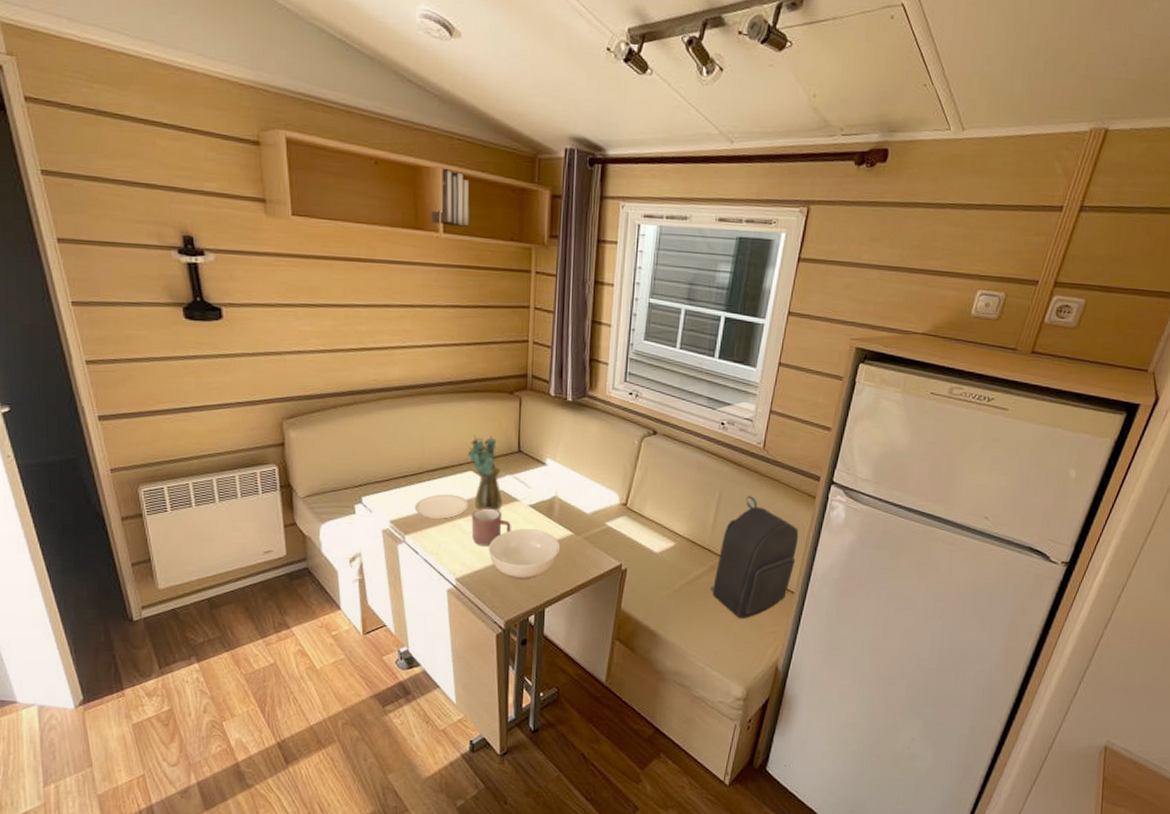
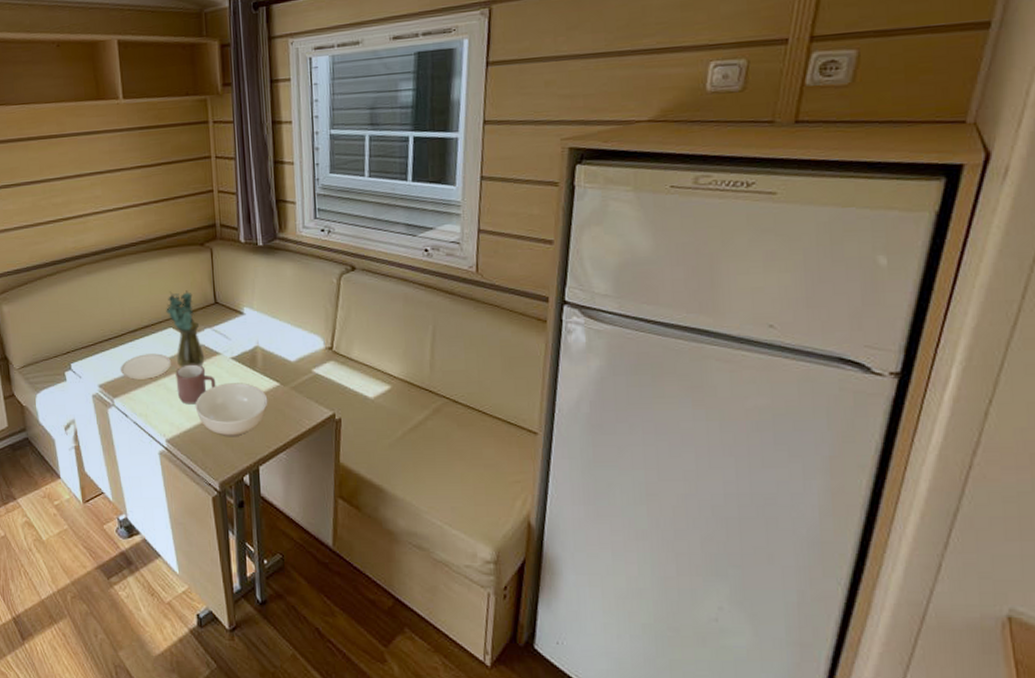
books: present [431,169,470,227] -> none [110,39,146,92]
backpack: present [710,496,799,619] -> none [437,326,534,468]

